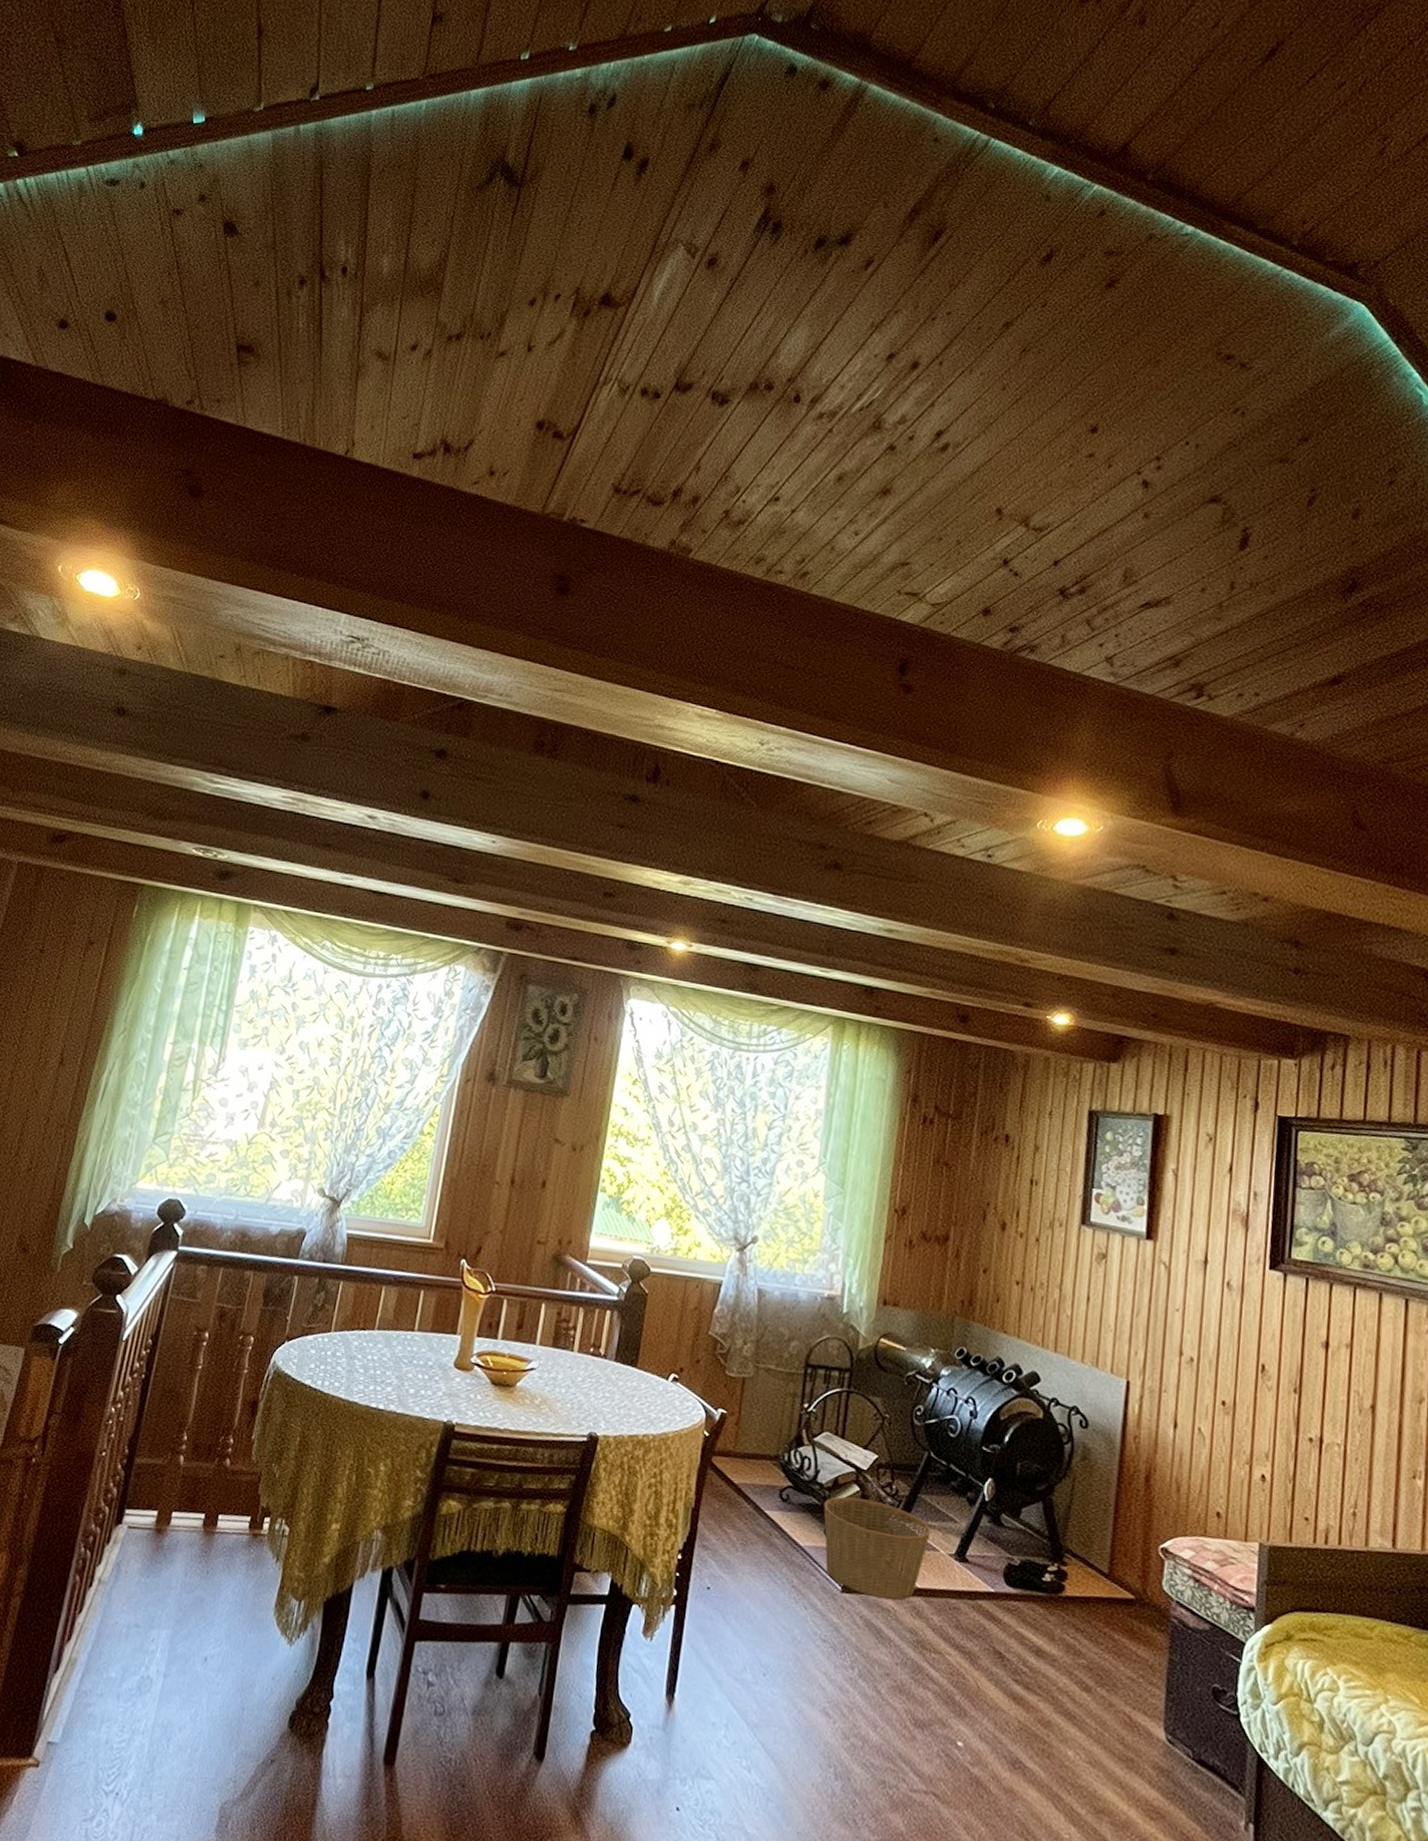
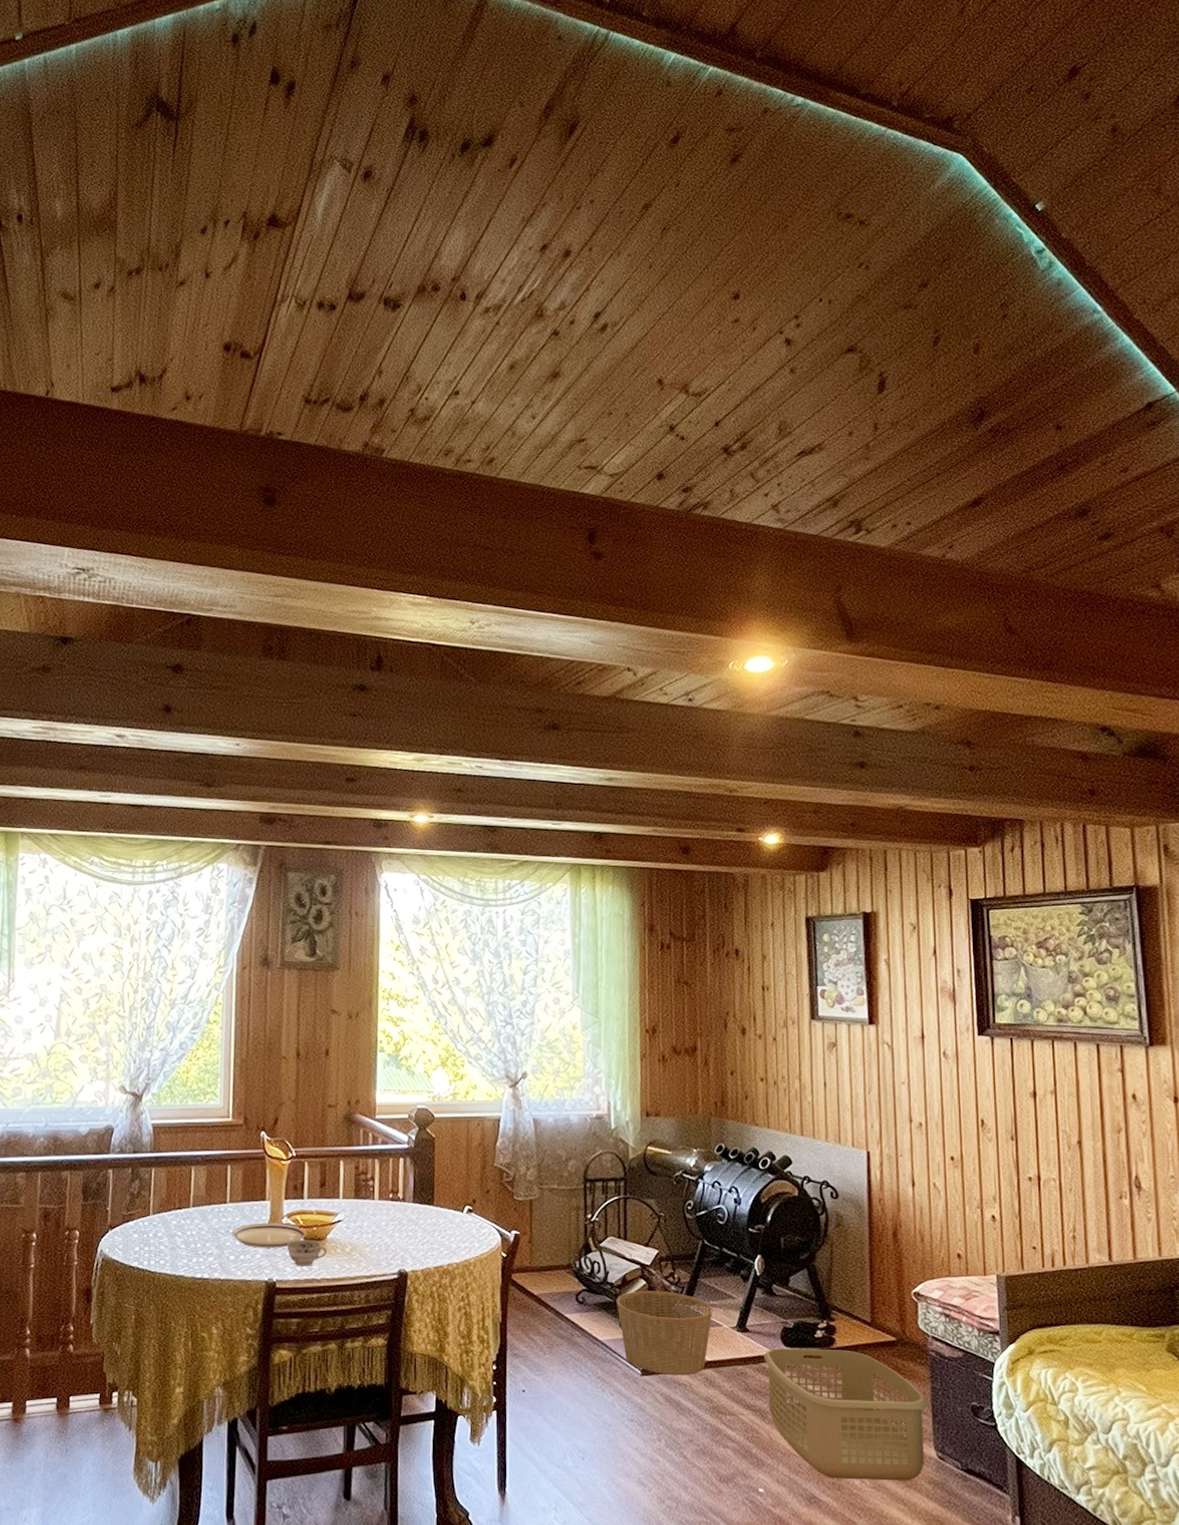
plate: none [415,1357,496,1389] -> present [231,1222,307,1248]
teacup: none [472,1382,515,1413] -> present [288,1239,327,1266]
clothes hamper: none [980,1586,1162,1762] -> present [763,1348,927,1481]

